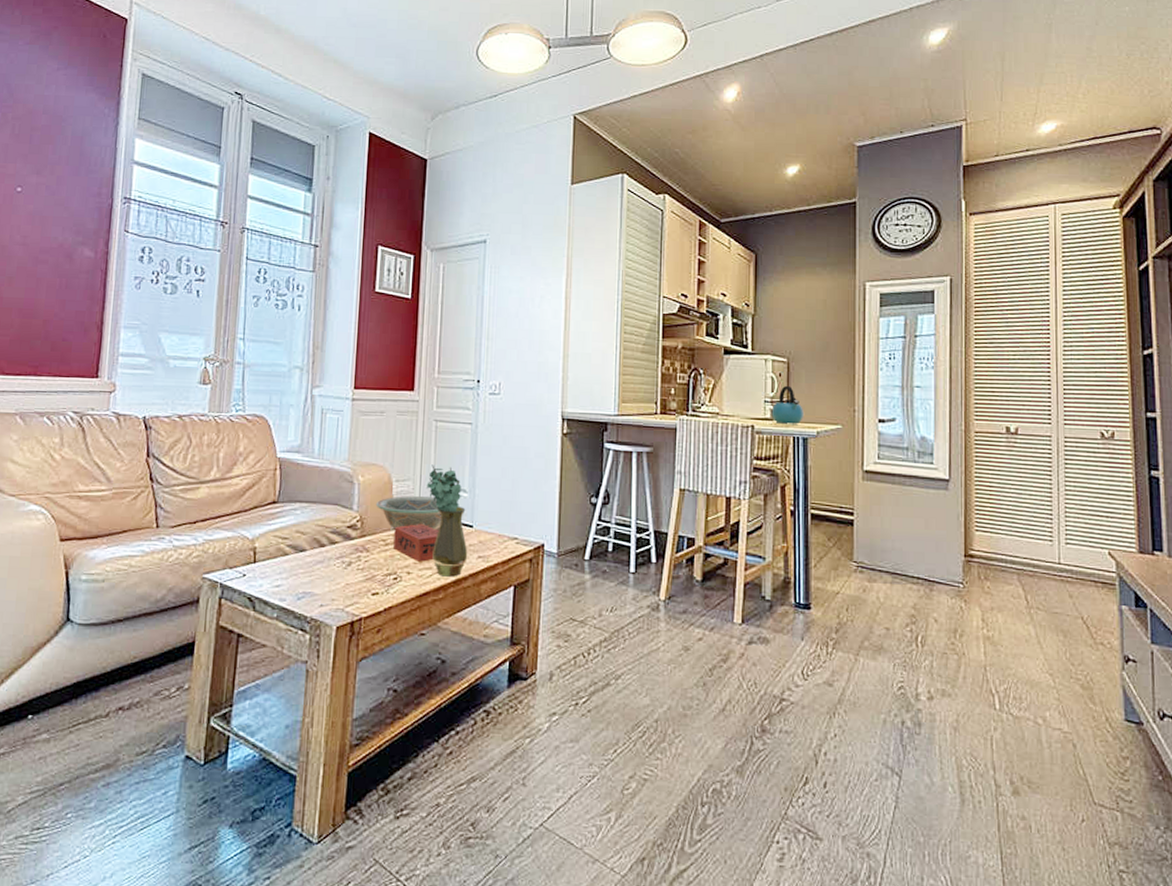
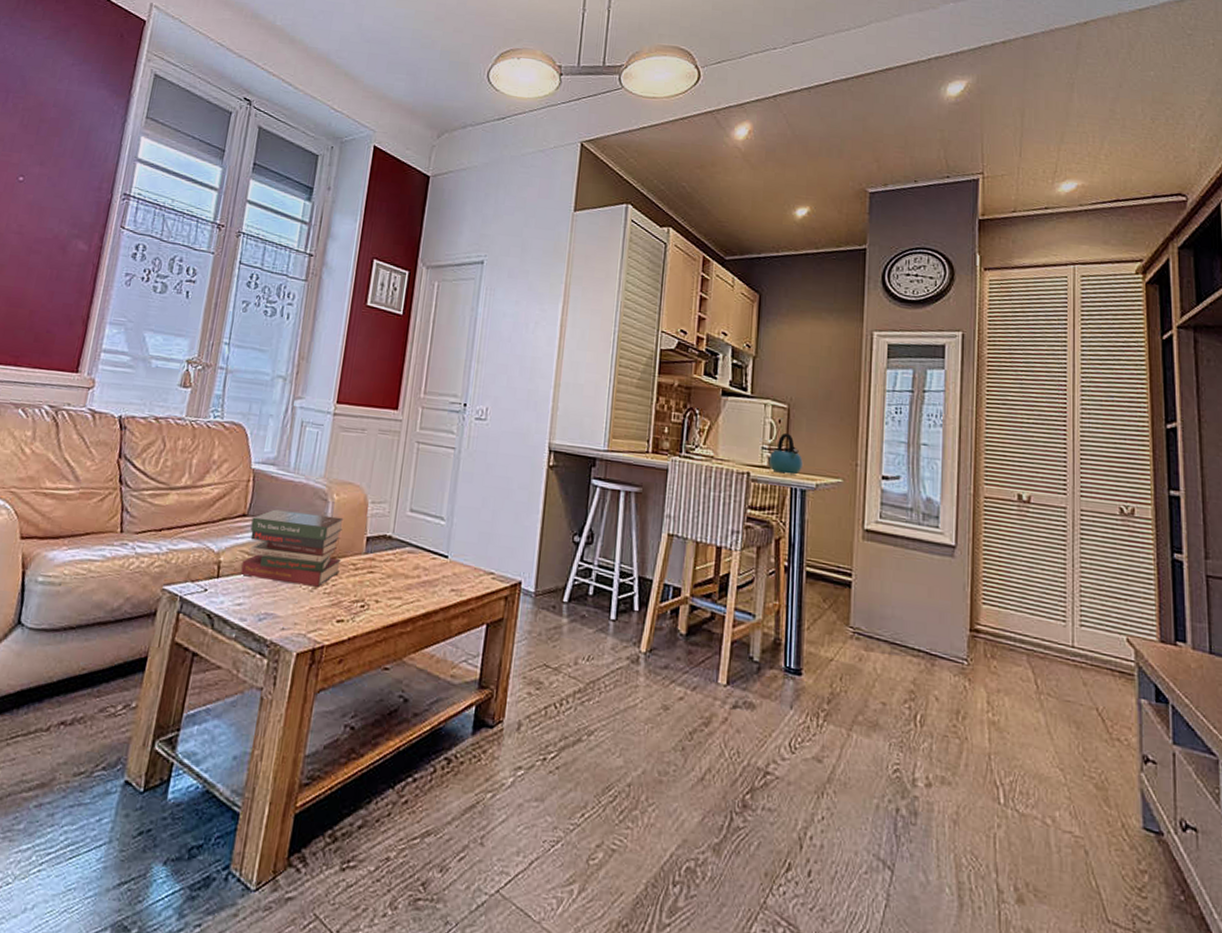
books: none [276,494,371,564] -> present [240,509,344,587]
decorative bowl: present [375,495,441,530] -> none [348,518,416,558]
decorative box: present [393,524,439,562] -> none [363,549,412,591]
vase: present [426,464,468,577] -> none [403,488,442,610]

